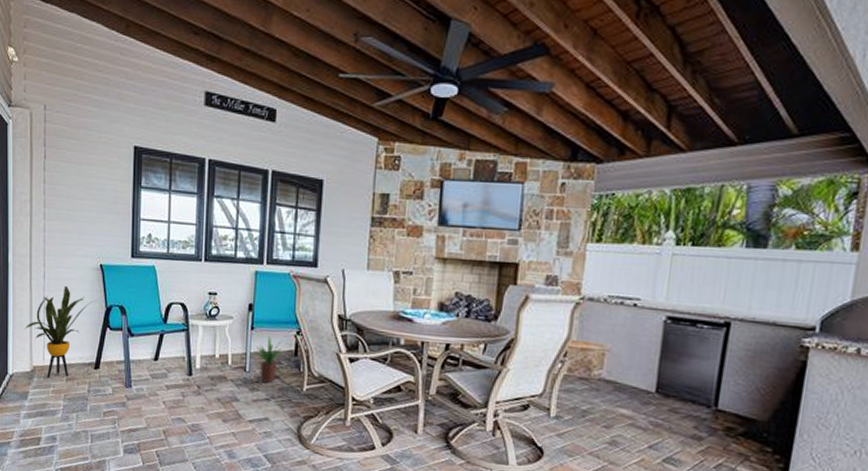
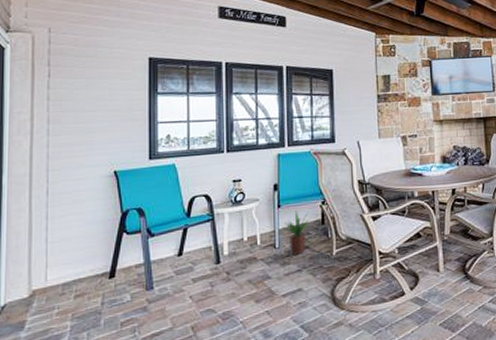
house plant: present [24,285,97,378] -> none [21,198,111,300]

